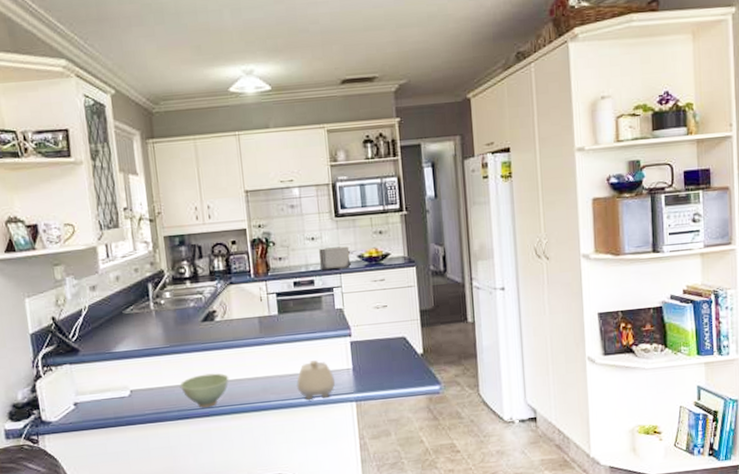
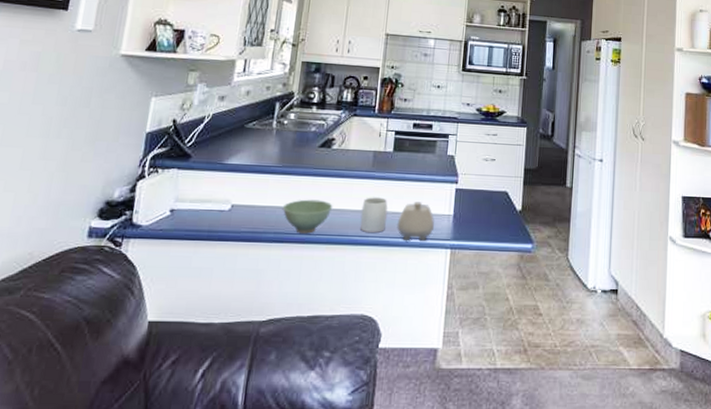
mug: none [257,361,286,398] -> present [360,197,388,233]
toaster: present [318,246,352,271] -> none [440,96,471,119]

